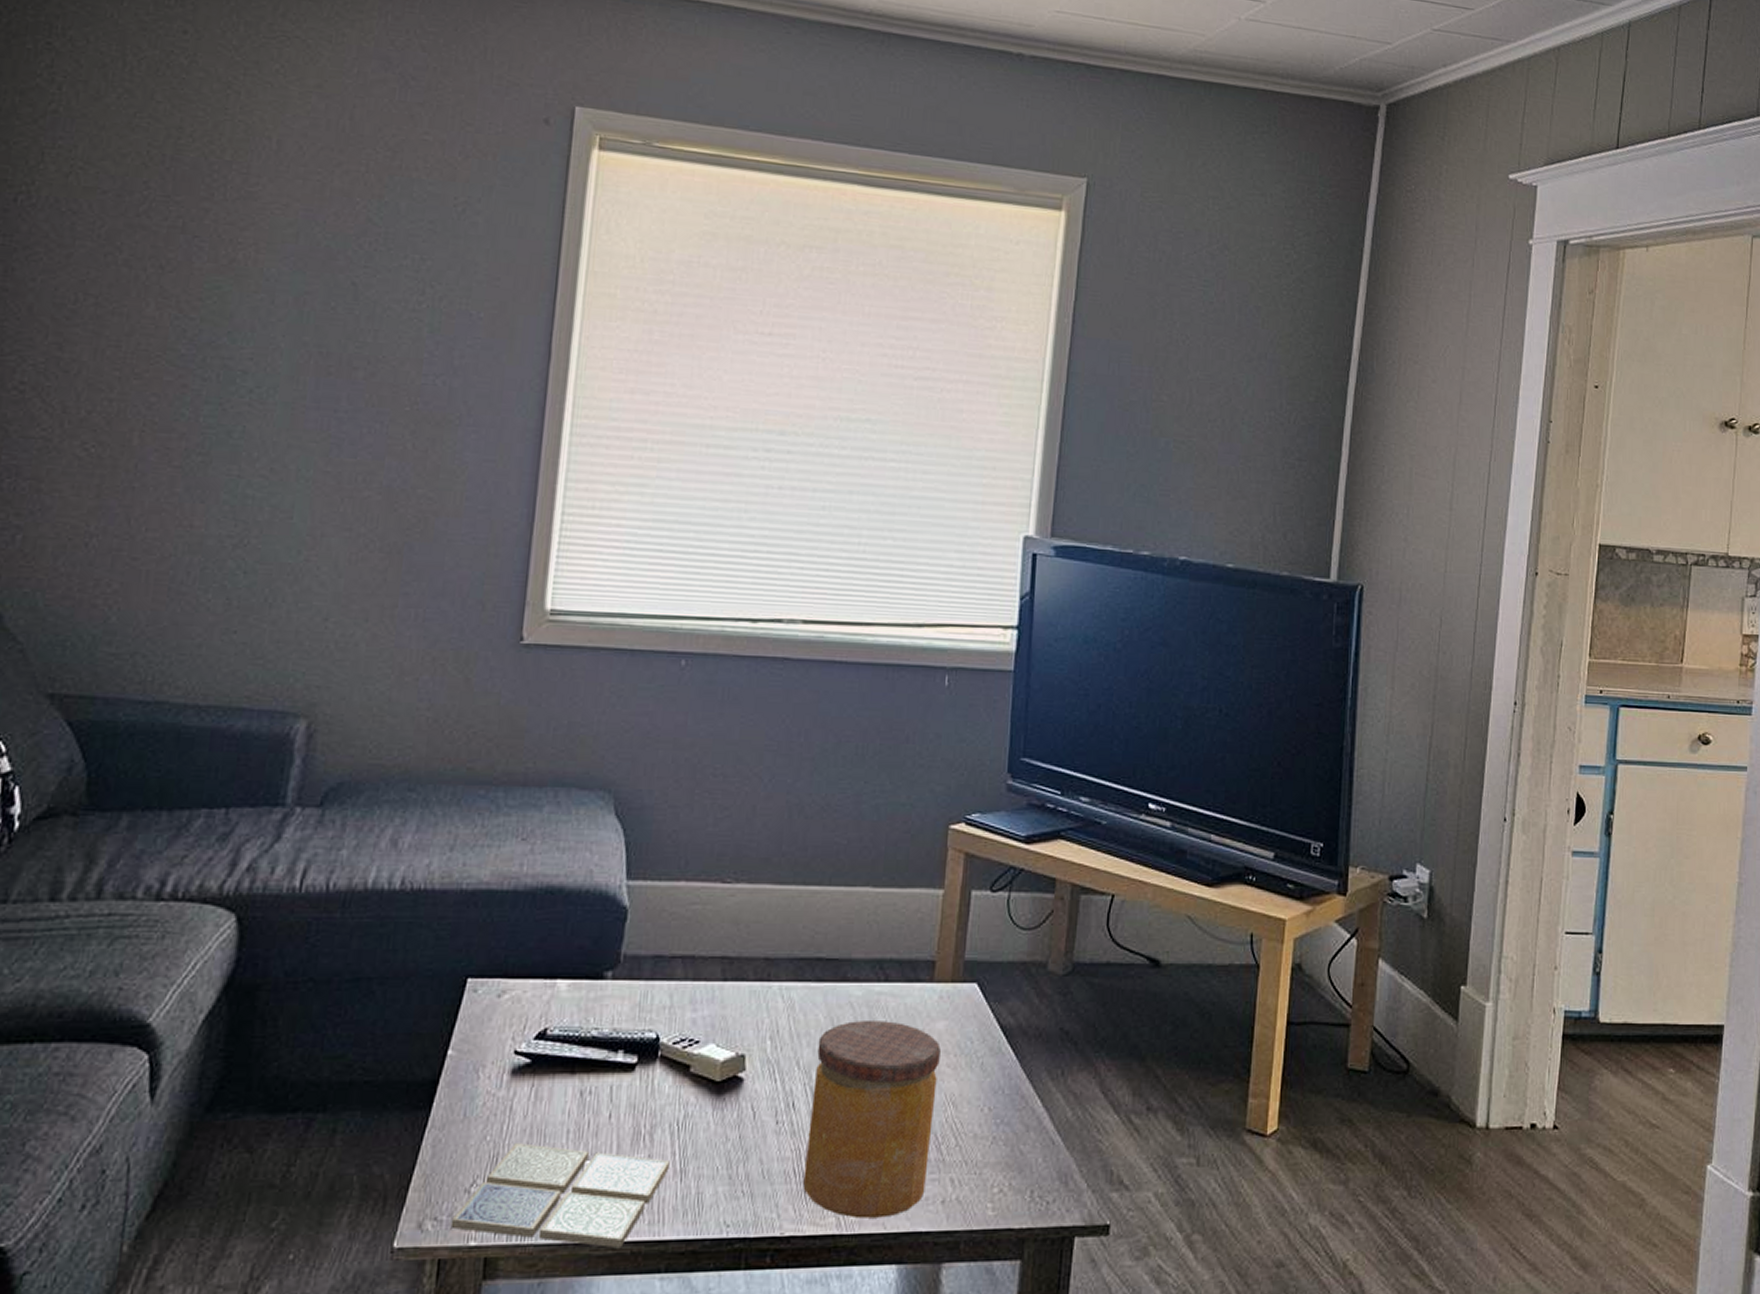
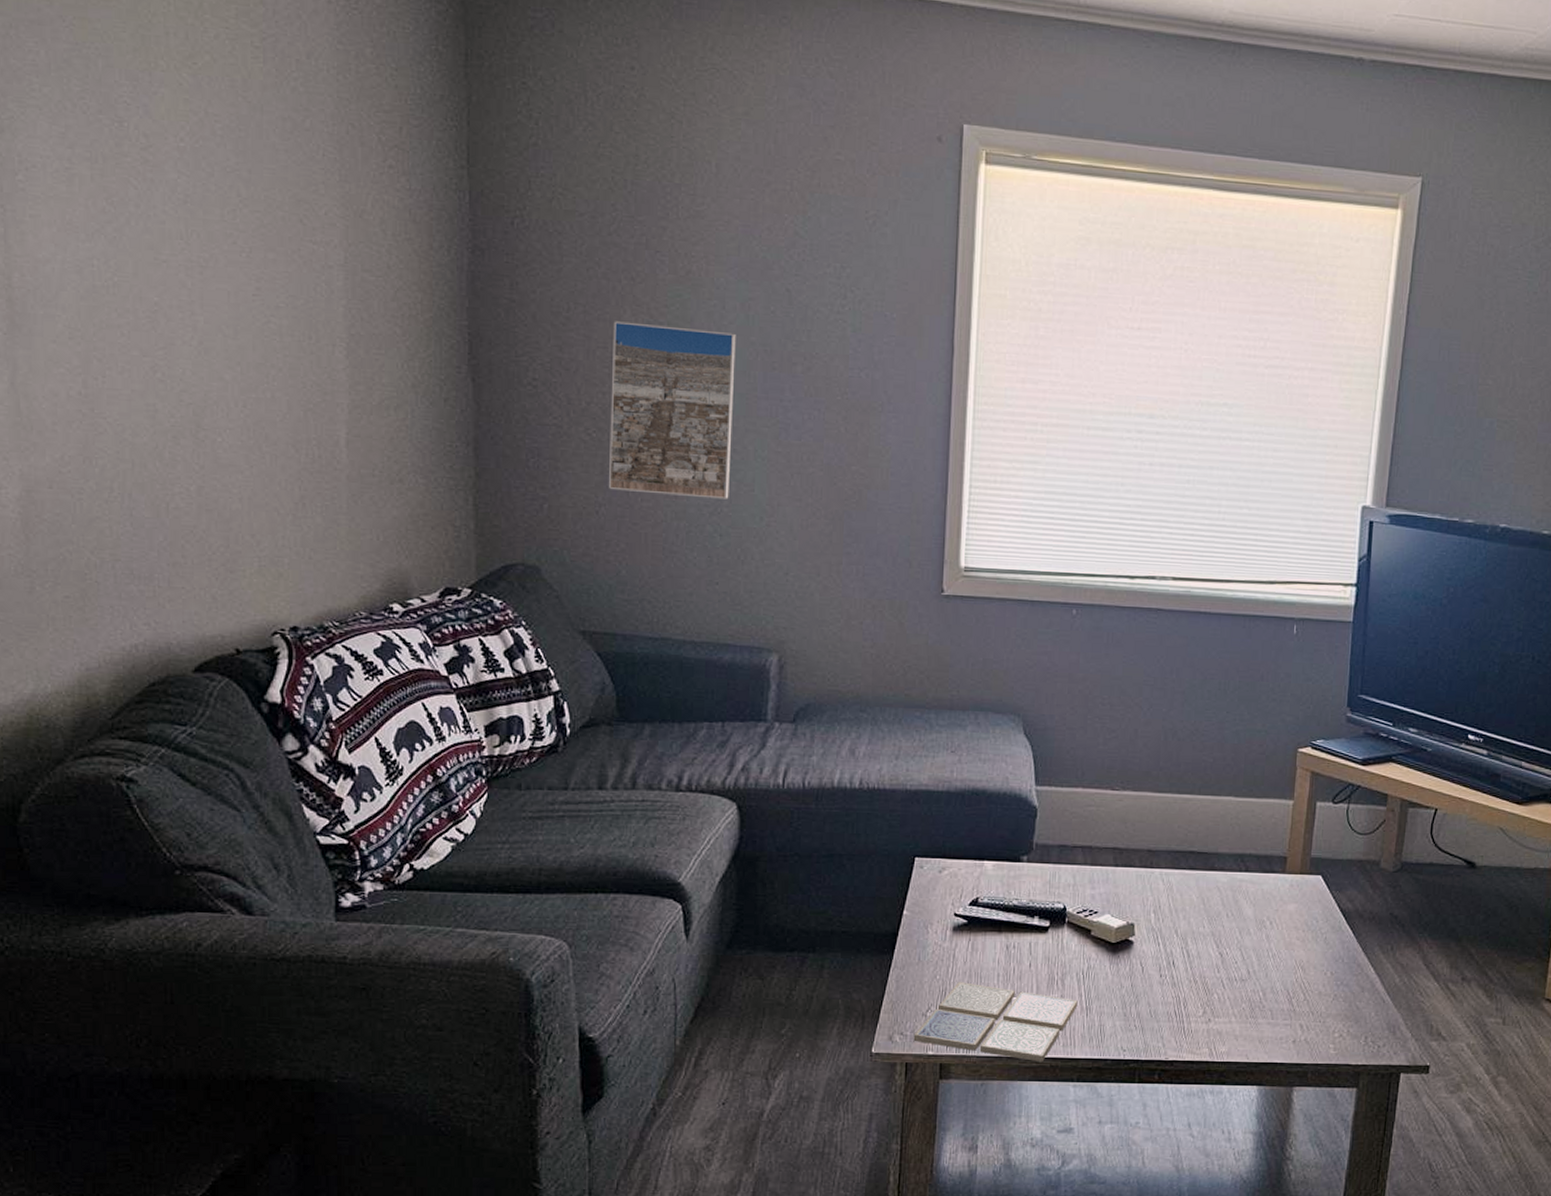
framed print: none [104,315,285,529] -> present [608,321,736,499]
jar: present [803,1019,941,1219] -> none [1182,900,1292,1051]

